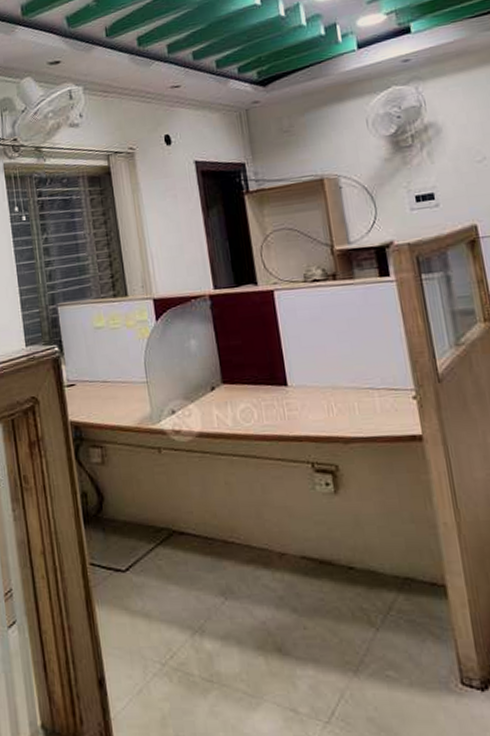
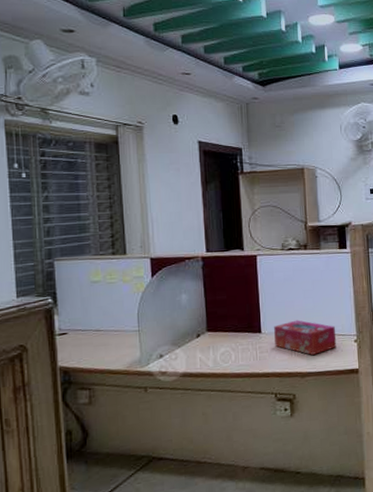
tissue box: none [303,369,389,415] -> present [274,320,337,355]

